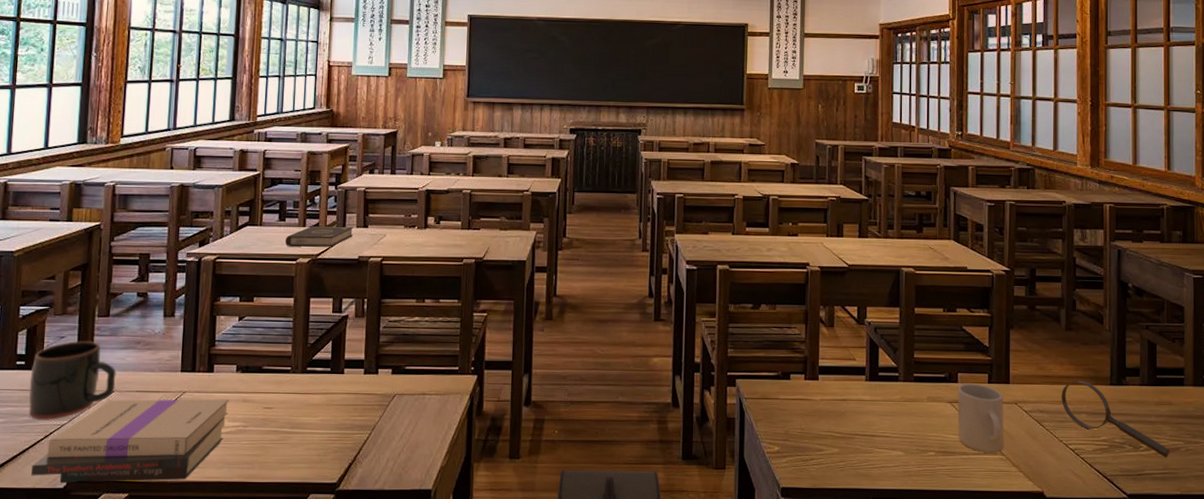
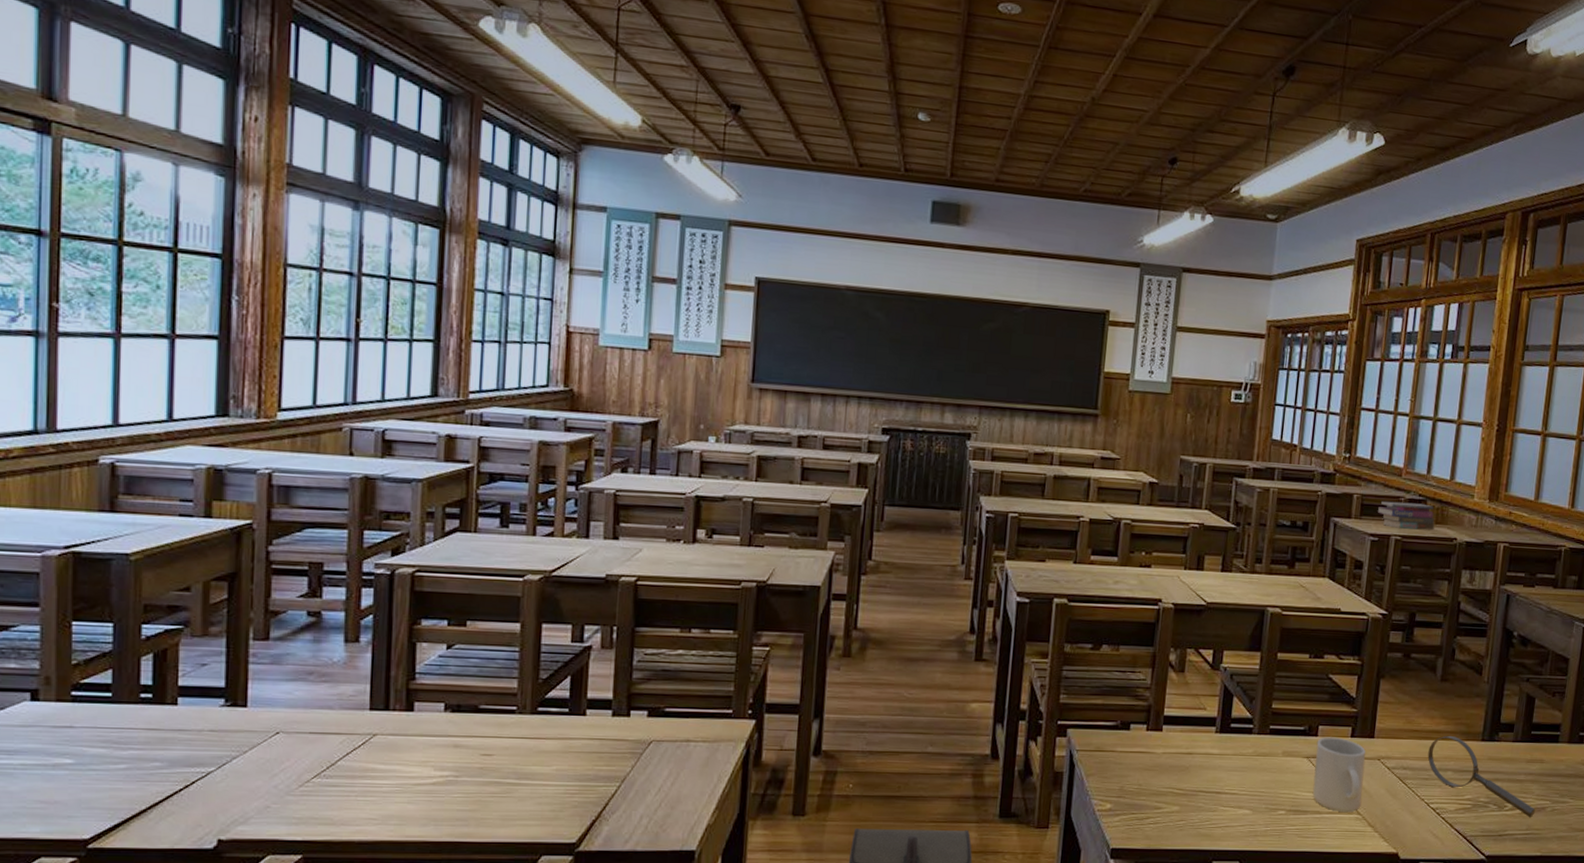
mug: present [29,340,116,418] -> none [160,669,281,765]
books: present [31,398,229,484] -> none [168,743,435,843]
book: present [285,226,354,247] -> none [509,535,600,562]
books: none [992,171,1044,195] -> present [1378,501,1435,531]

